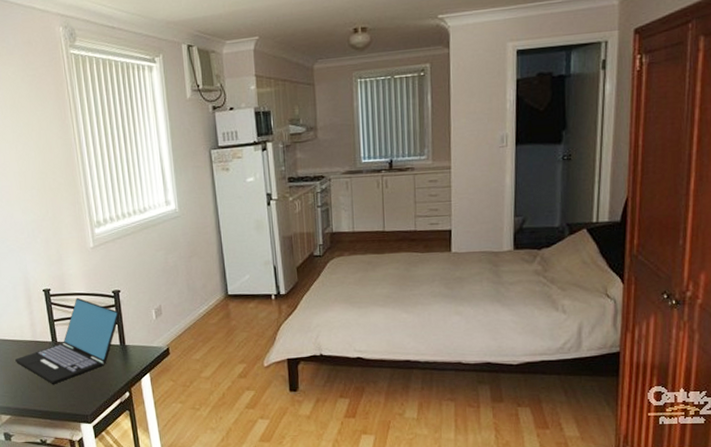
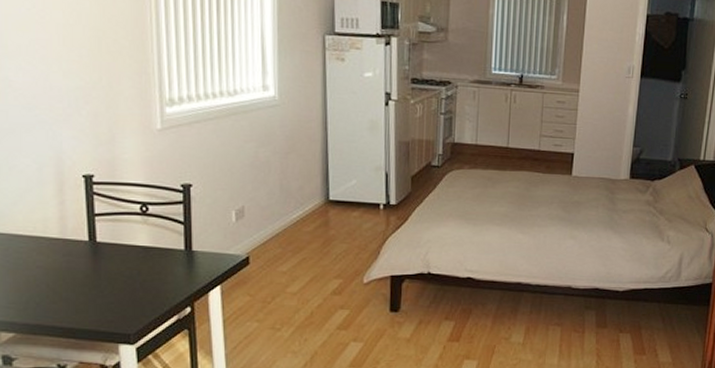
laptop: present [15,297,120,384] -> none [31,188,189,295]

